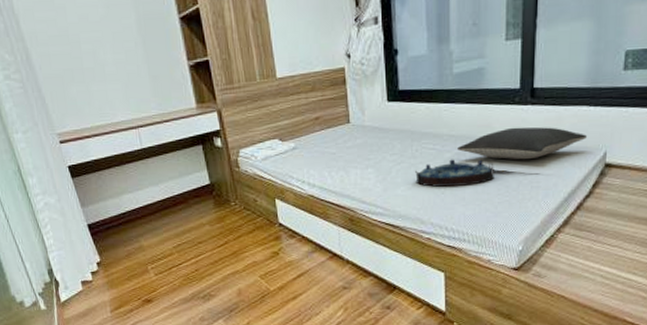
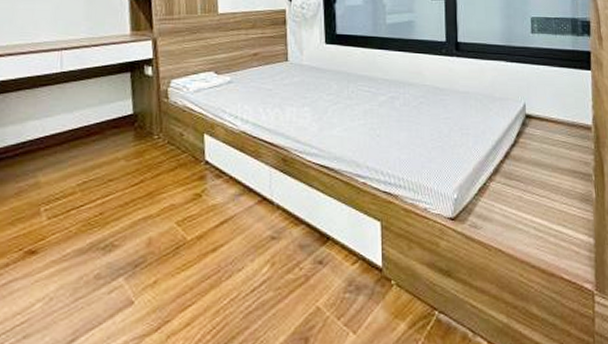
serving tray: present [415,159,494,187] -> none [351,102,427,129]
pillow: present [457,127,587,160] -> none [391,76,507,107]

